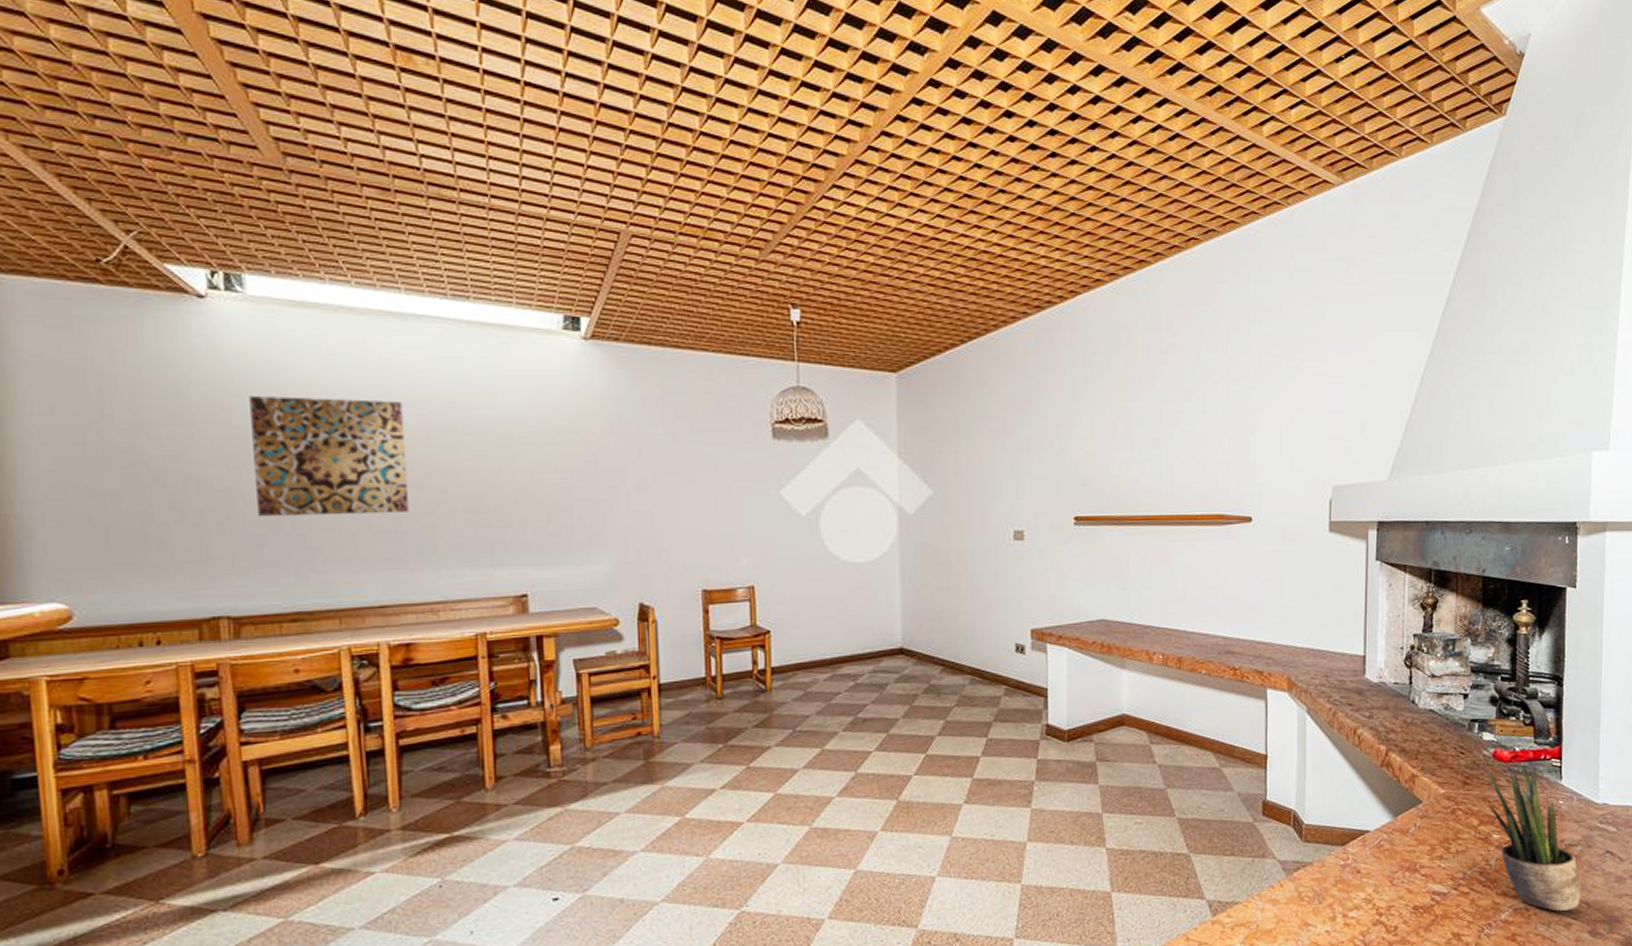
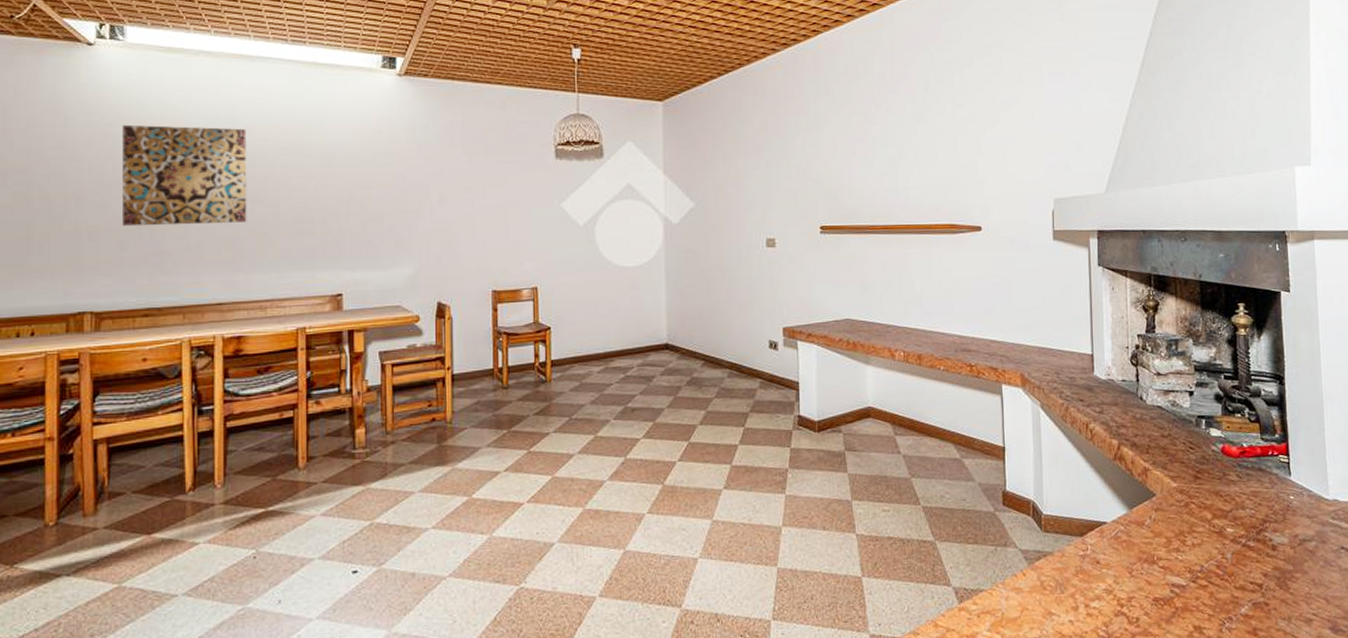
potted plant: present [1486,764,1581,911] -> none [1216,460,1319,607]

